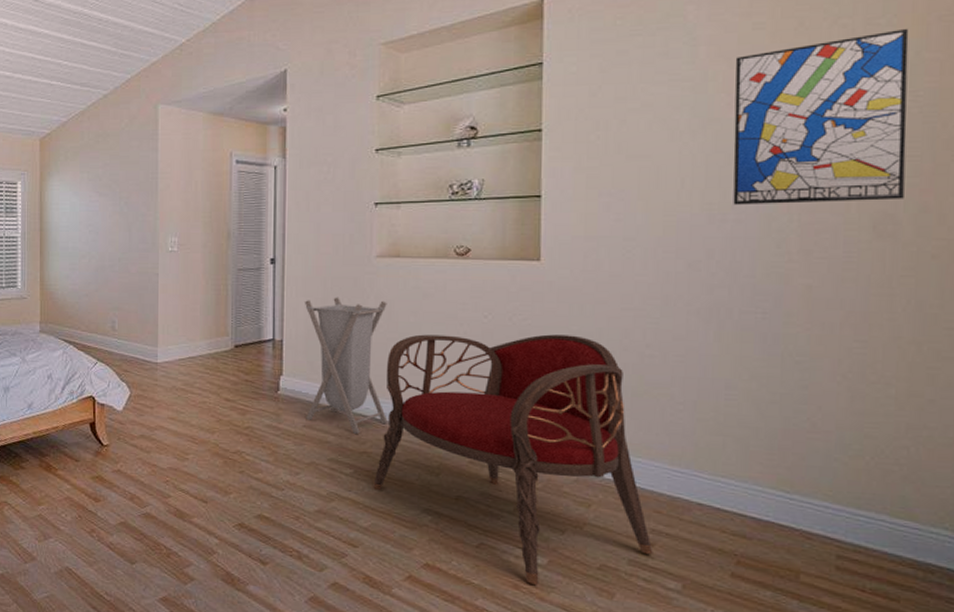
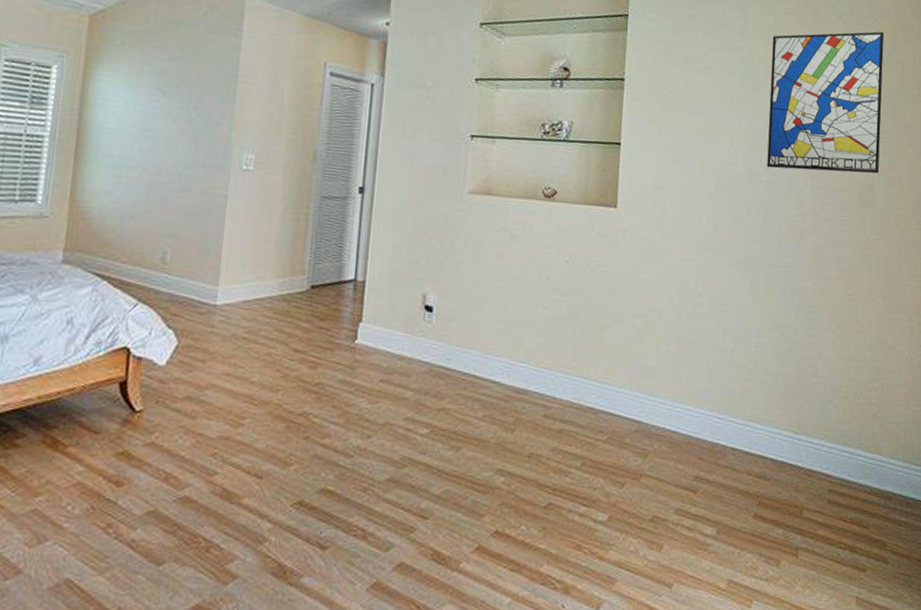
laundry hamper: present [305,297,388,434] -> none [383,234,476,388]
armchair: present [373,334,653,585] -> none [448,278,696,543]

